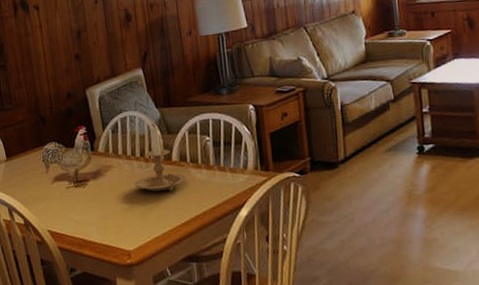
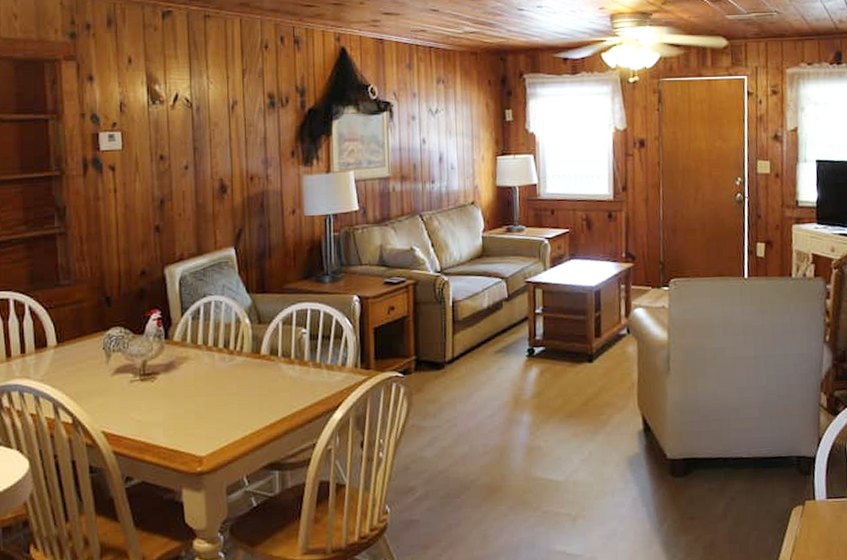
candle holder: present [135,123,187,192] -> none [214,311,276,389]

